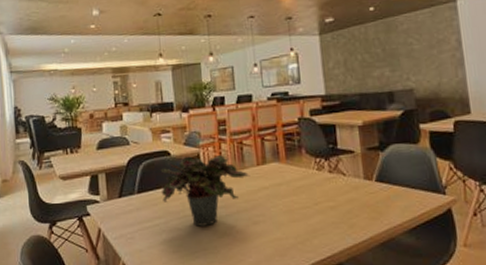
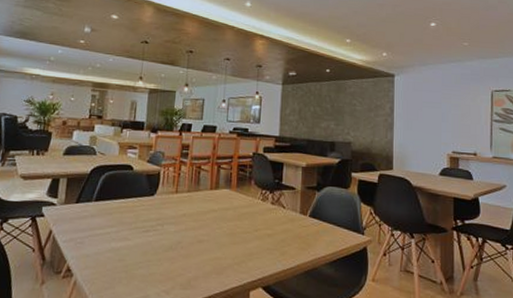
potted plant: present [160,154,250,227] -> none [118,173,203,239]

